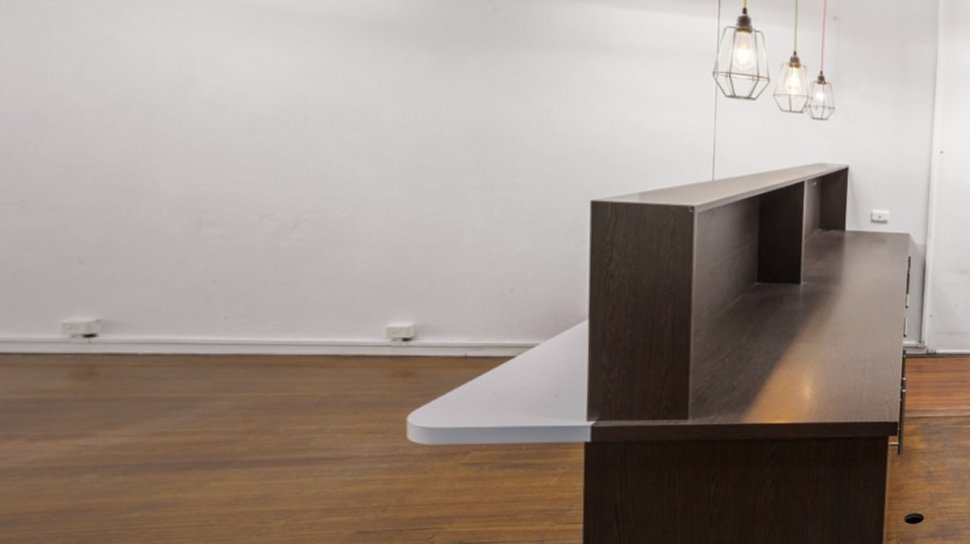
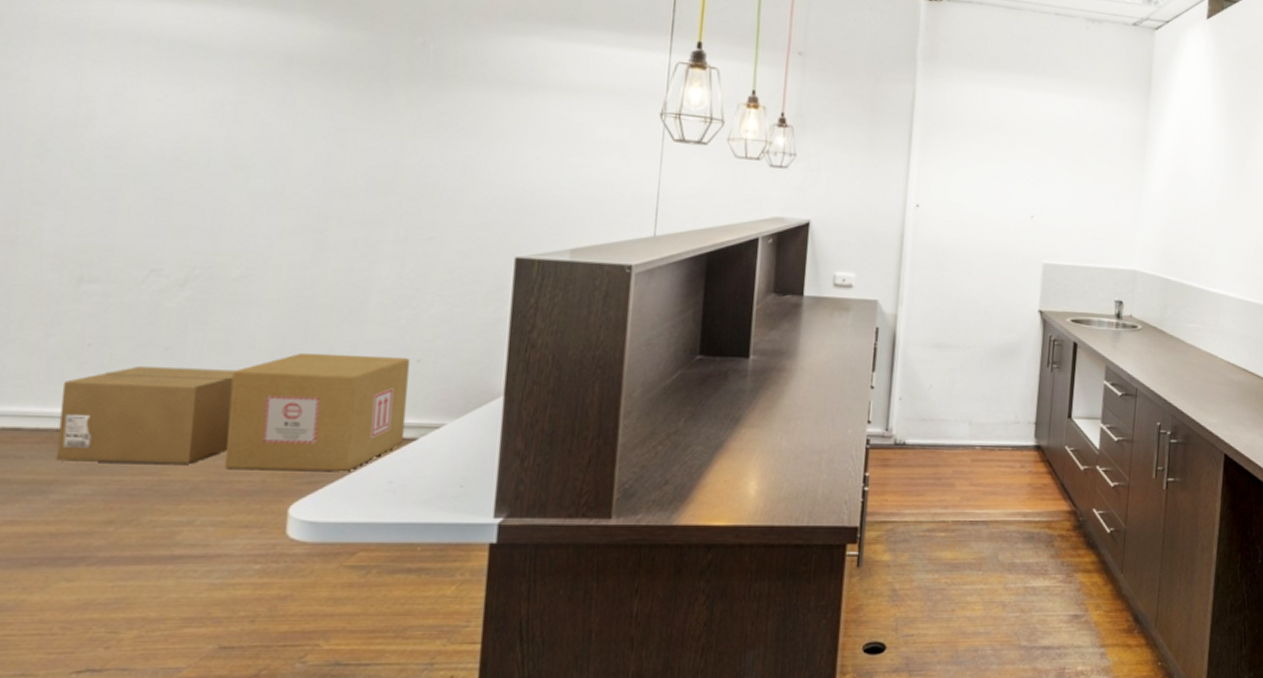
box: none [193,299,348,381] -> present [56,366,234,464]
cardboard box: none [346,286,504,386] -> present [224,353,409,472]

